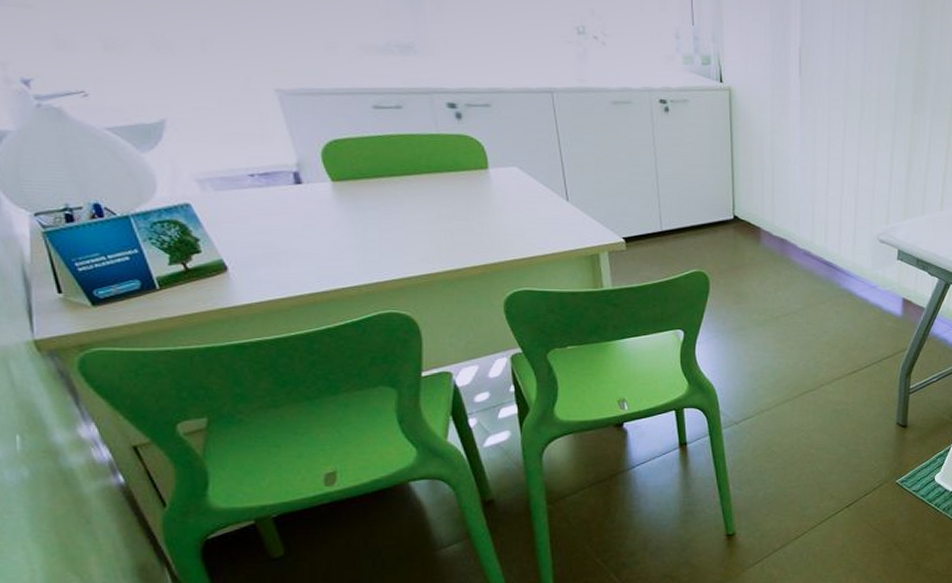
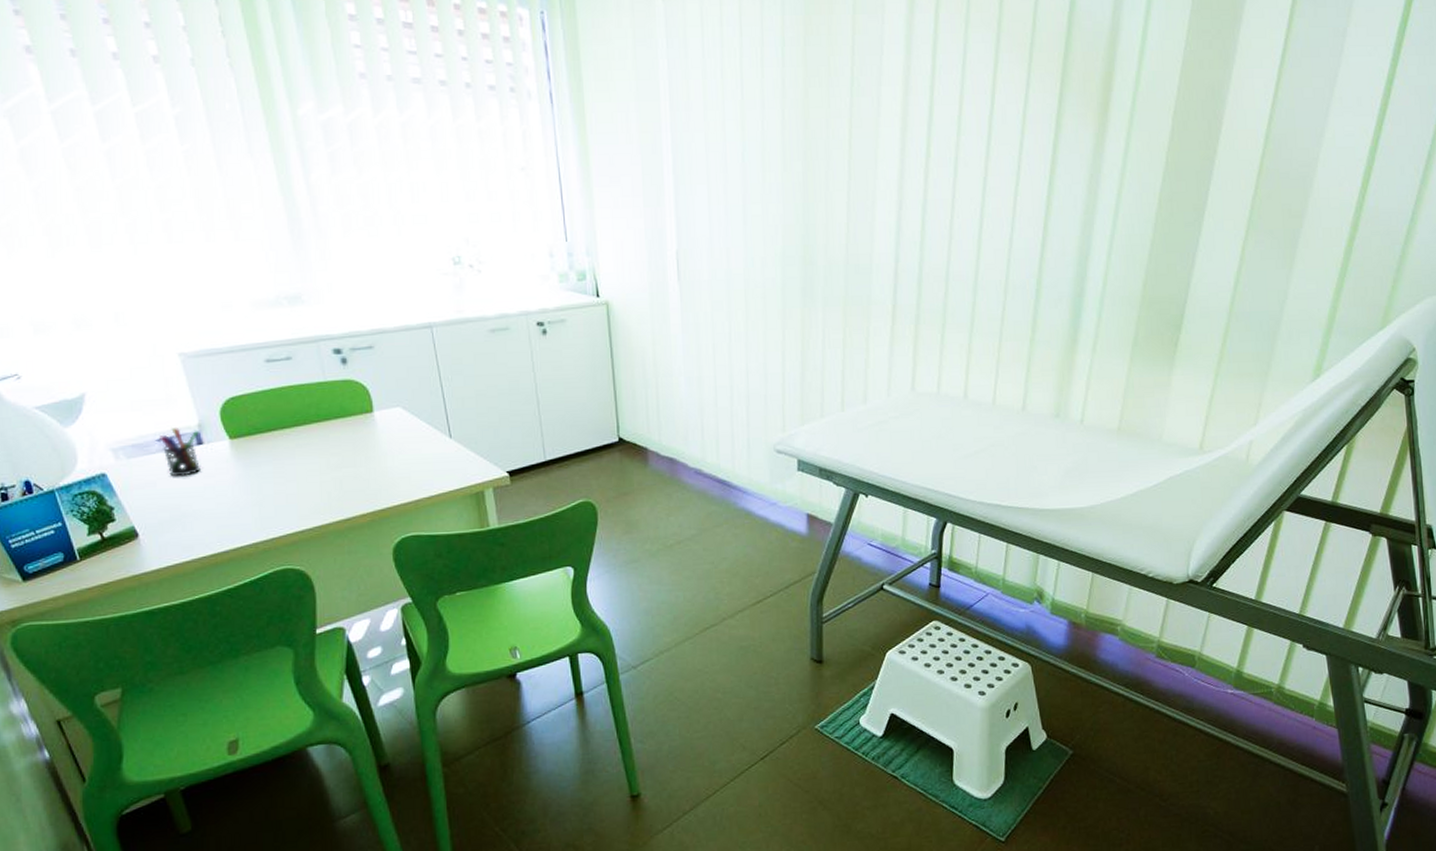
pen holder: none [252,164,298,214] -> present [159,428,200,477]

